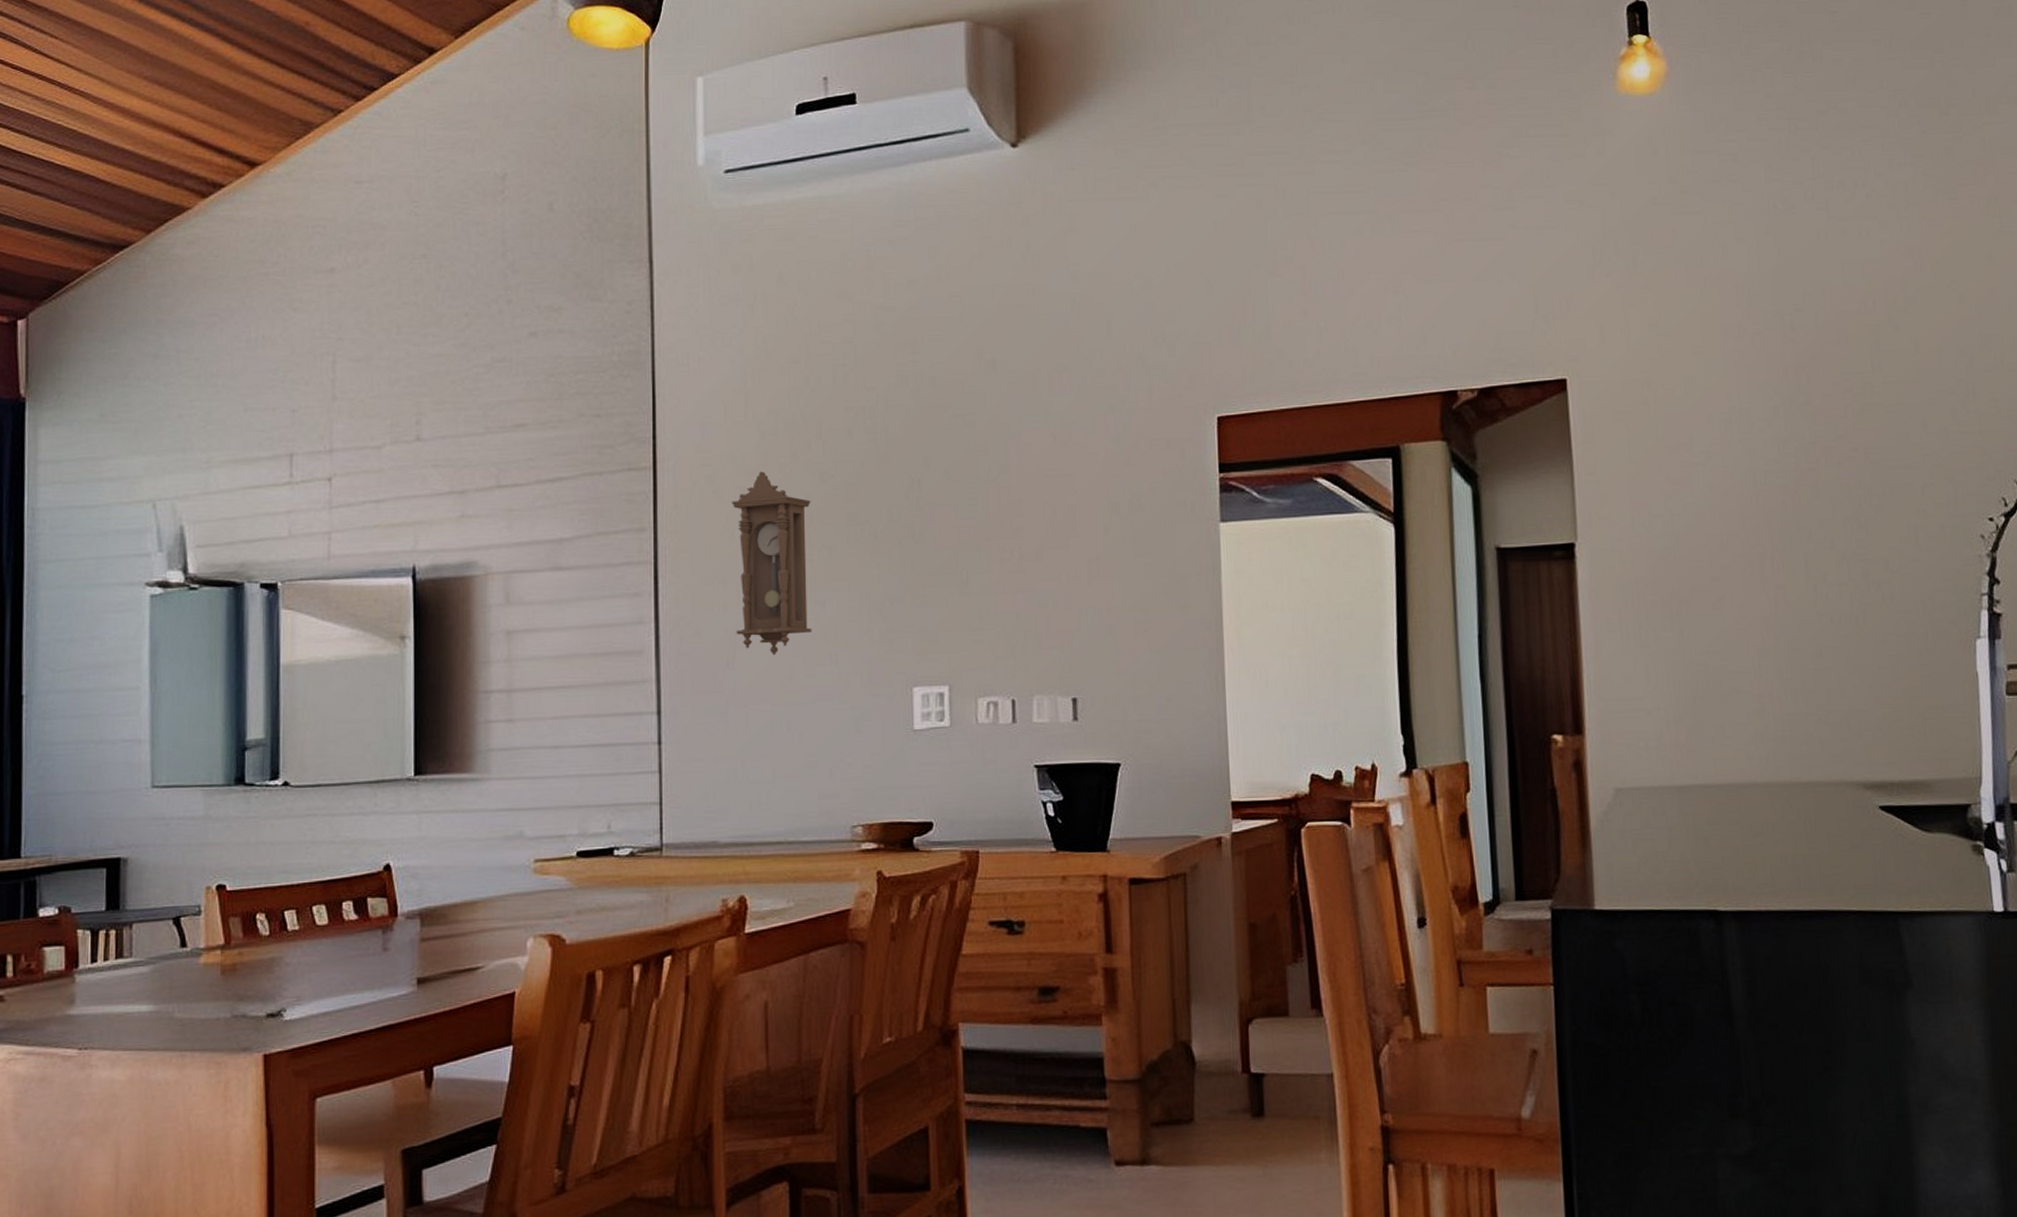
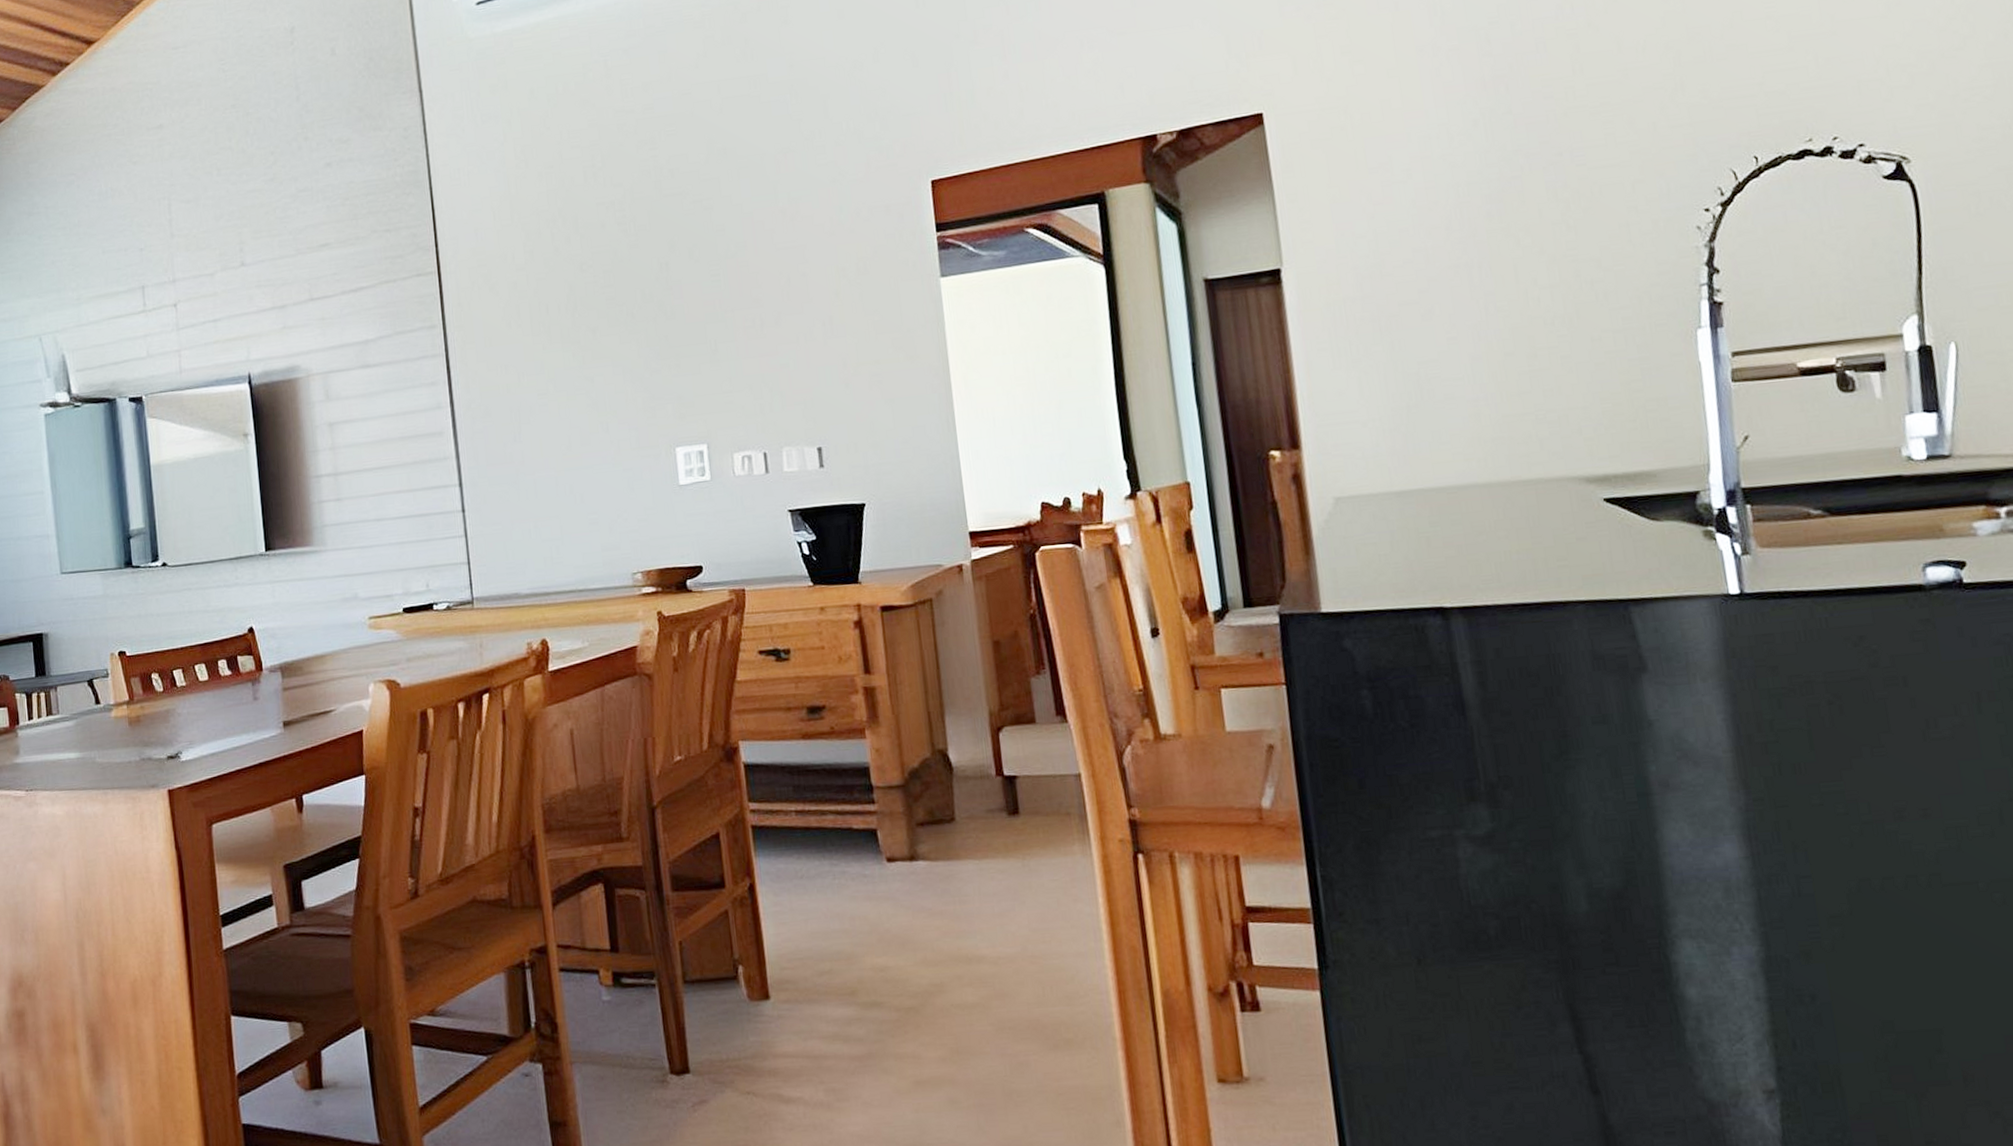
pendulum clock: present [732,471,812,656] -> none [506,267,584,429]

